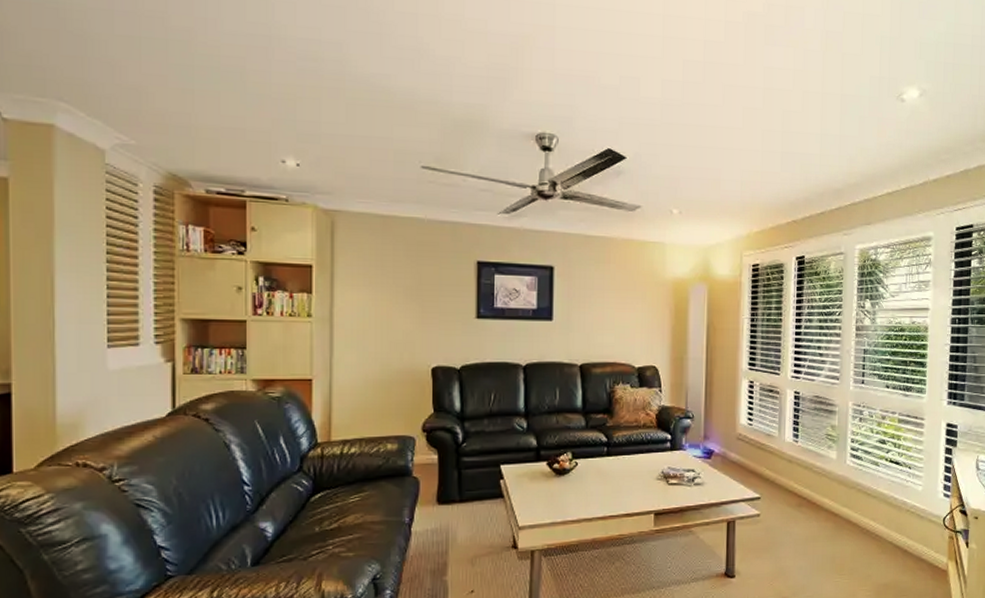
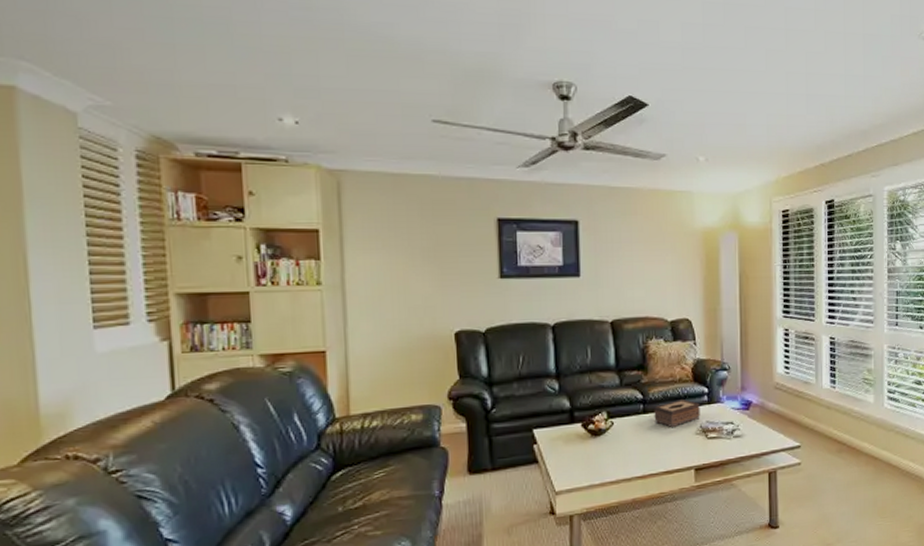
tissue box: none [617,445,663,472] -> present [654,399,700,428]

